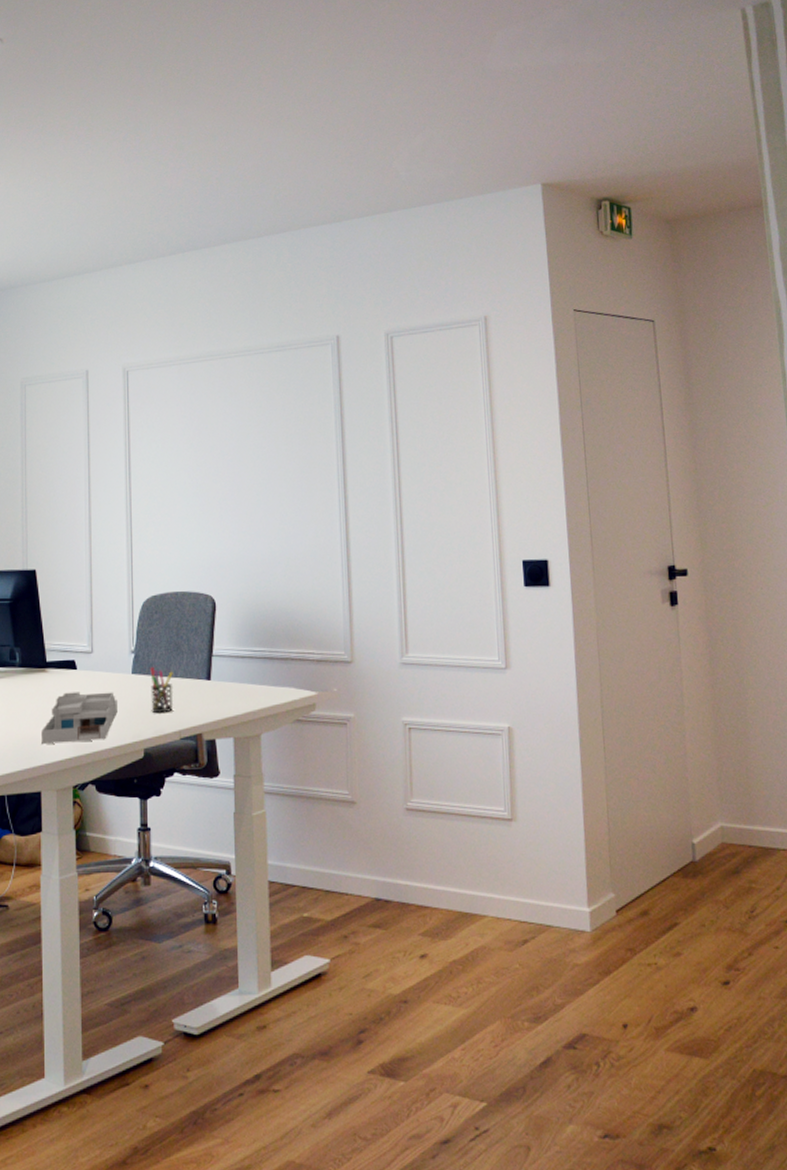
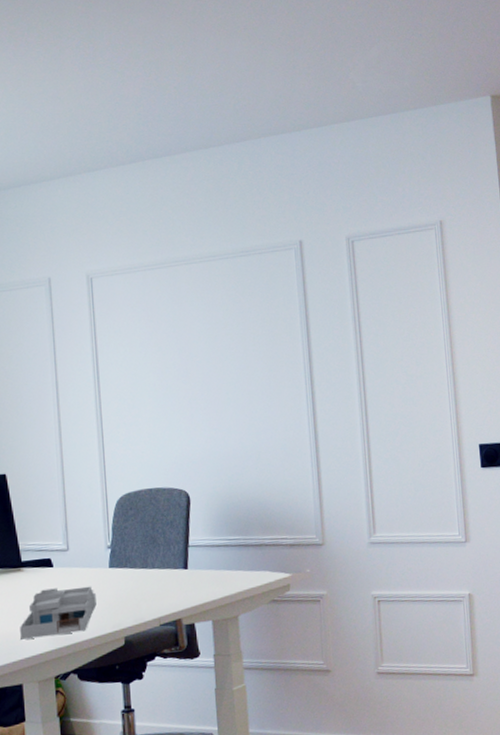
pen holder: present [150,666,174,713] -> none [127,559,152,603]

